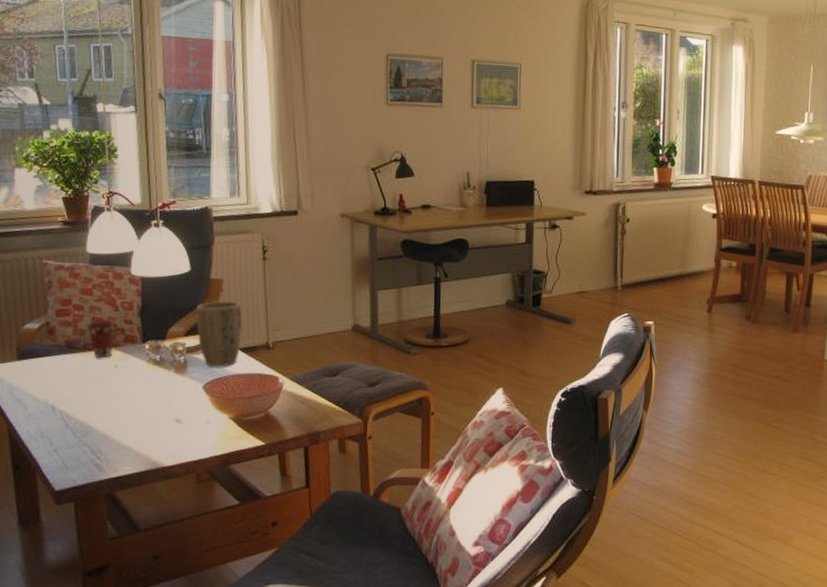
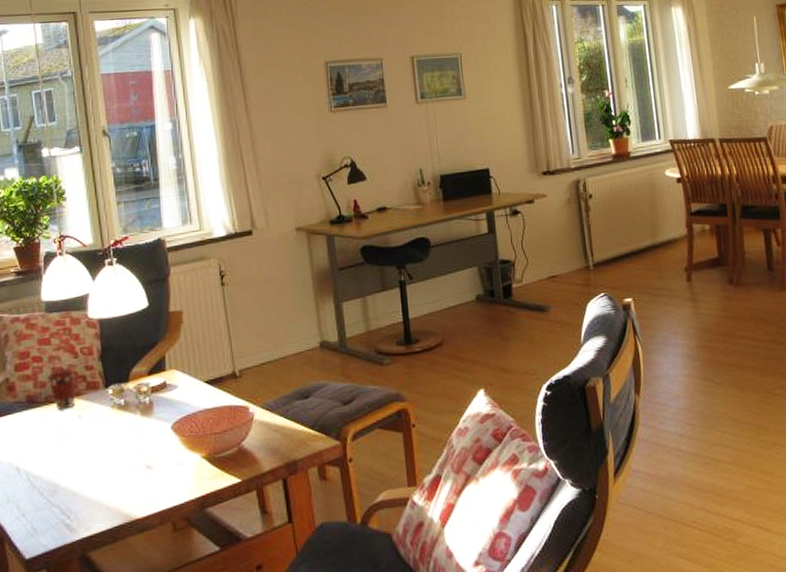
plant pot: present [196,301,242,367] -> none [158,332,207,405]

